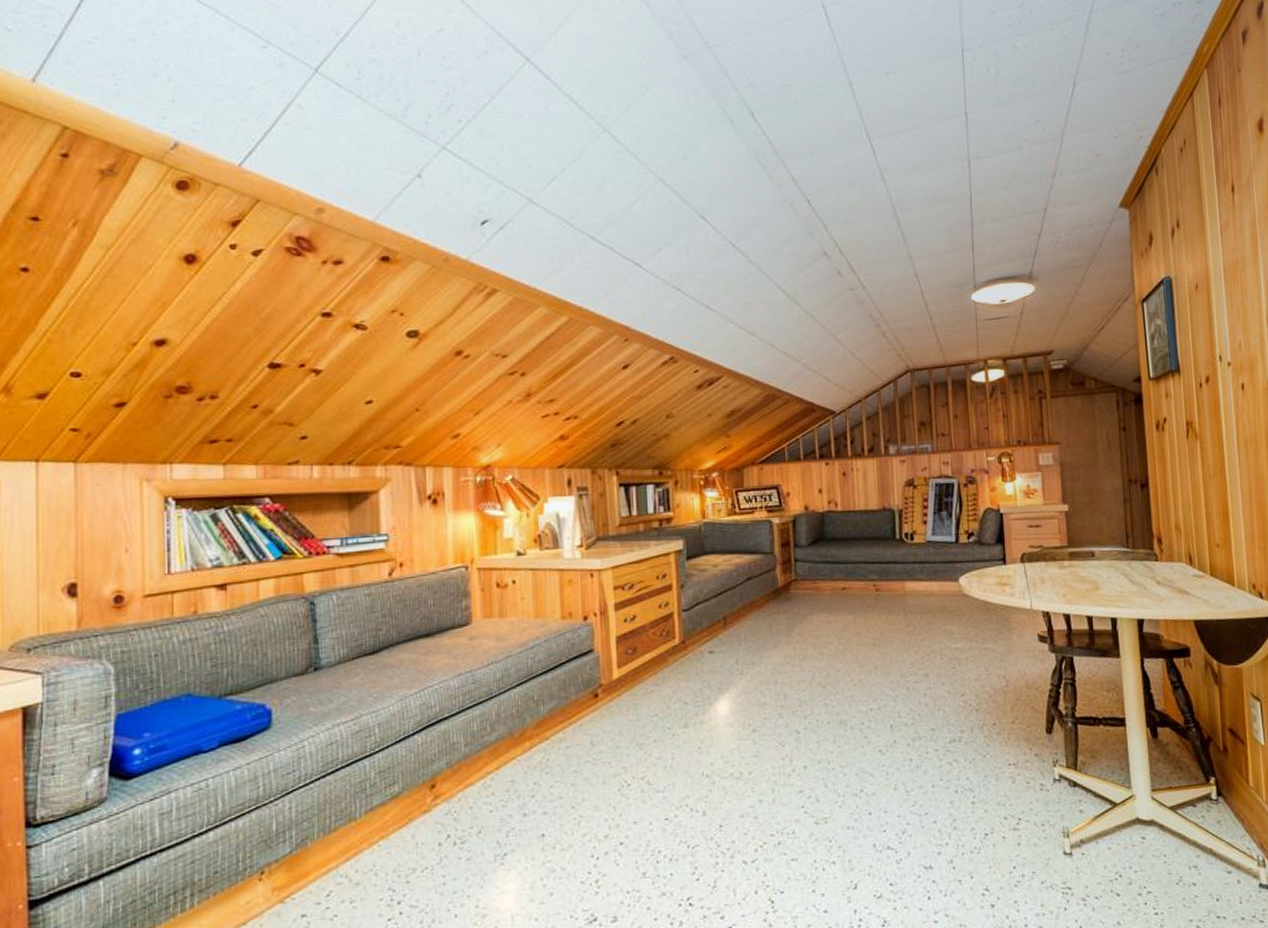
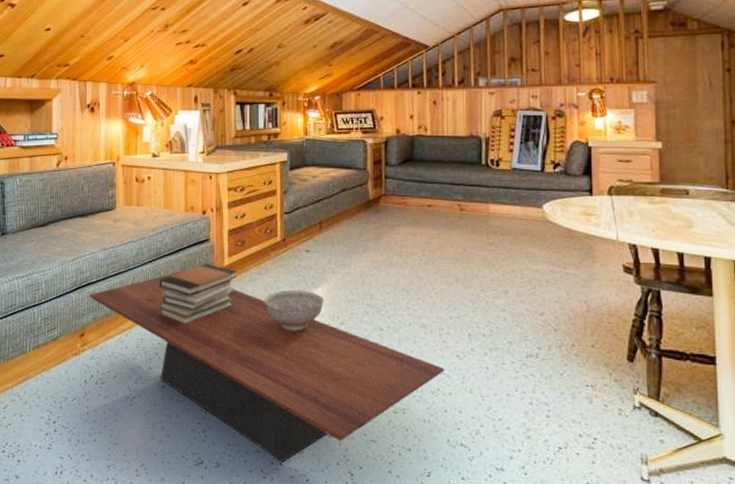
coffee table: none [441,691,868,902] -> present [90,271,445,462]
book stack: none [532,679,629,756] -> present [159,263,236,324]
decorative bowl: none [662,698,733,747] -> present [264,289,324,331]

